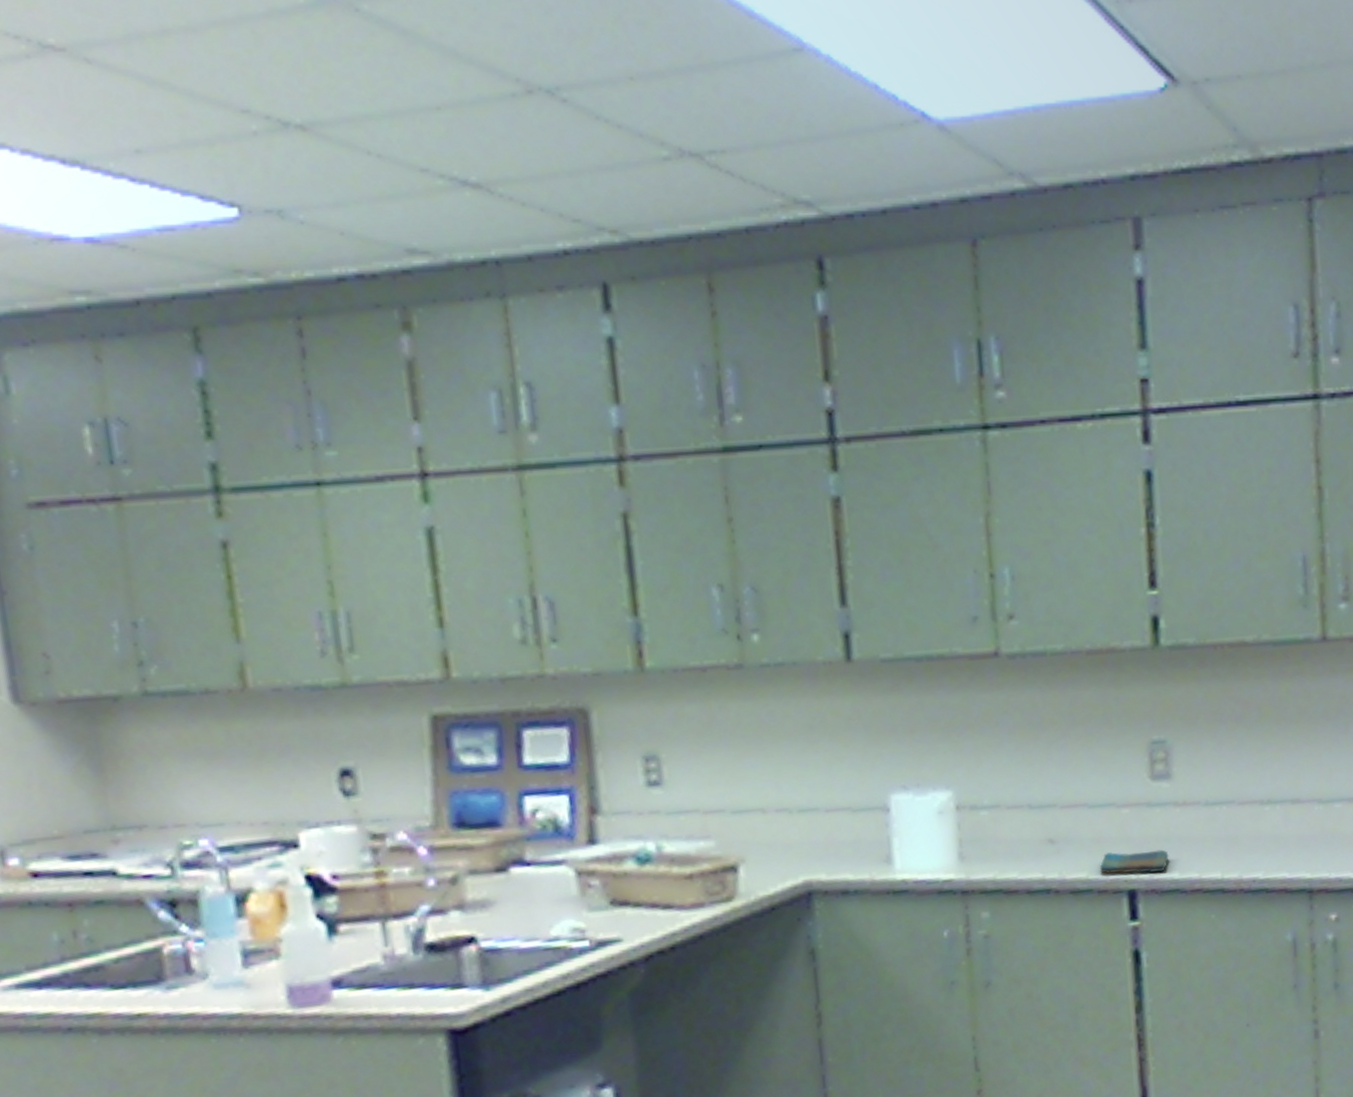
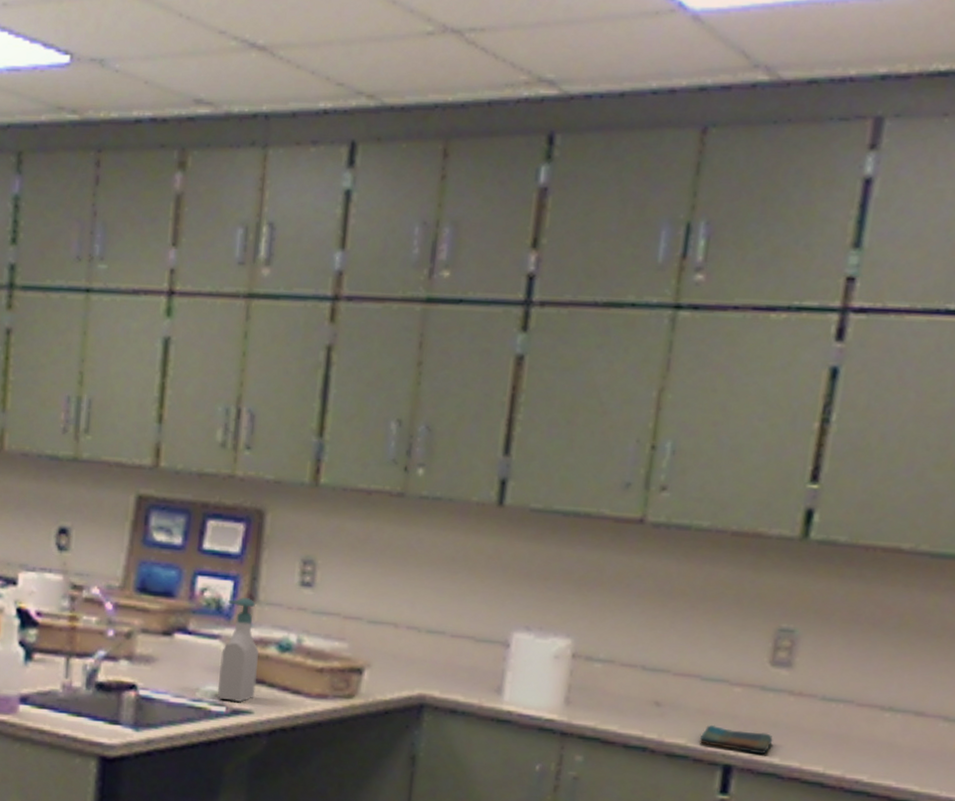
soap bottle: none [566,811,620,933] -> present [217,598,260,703]

